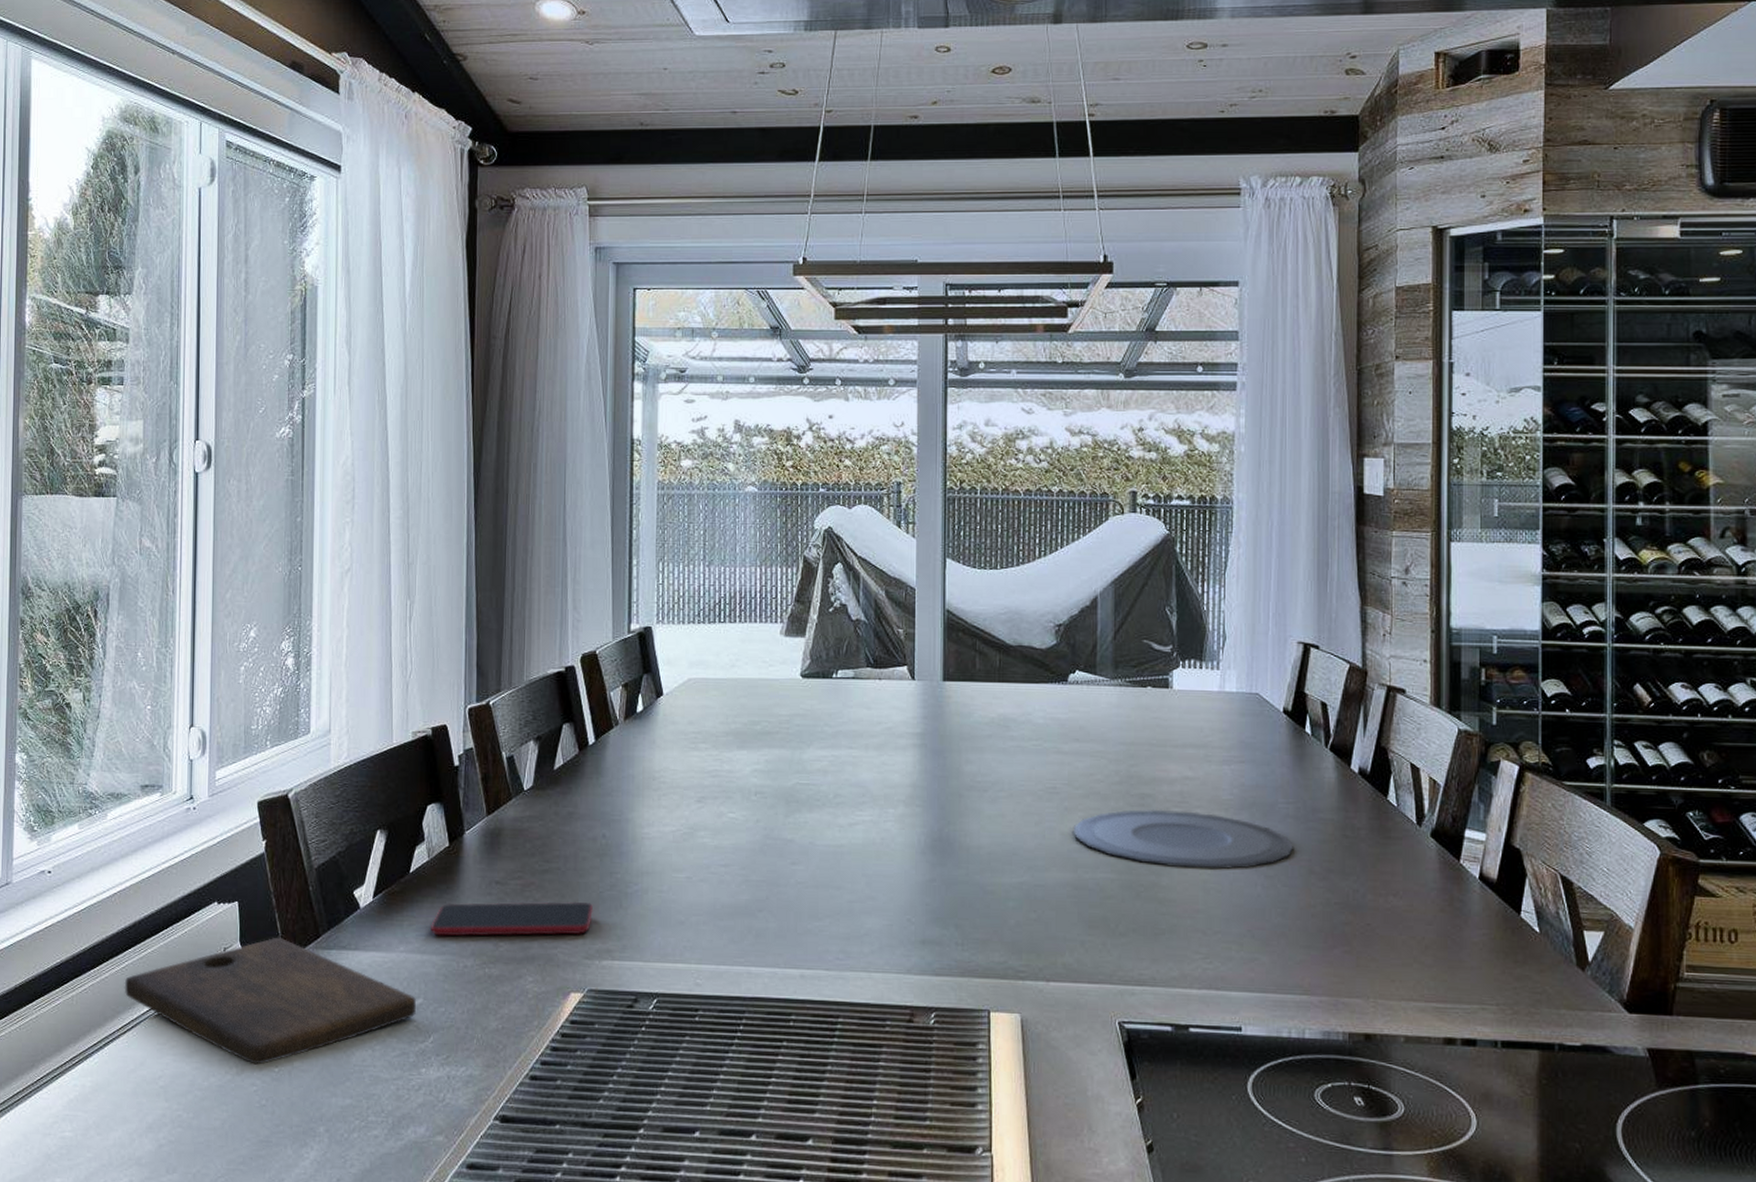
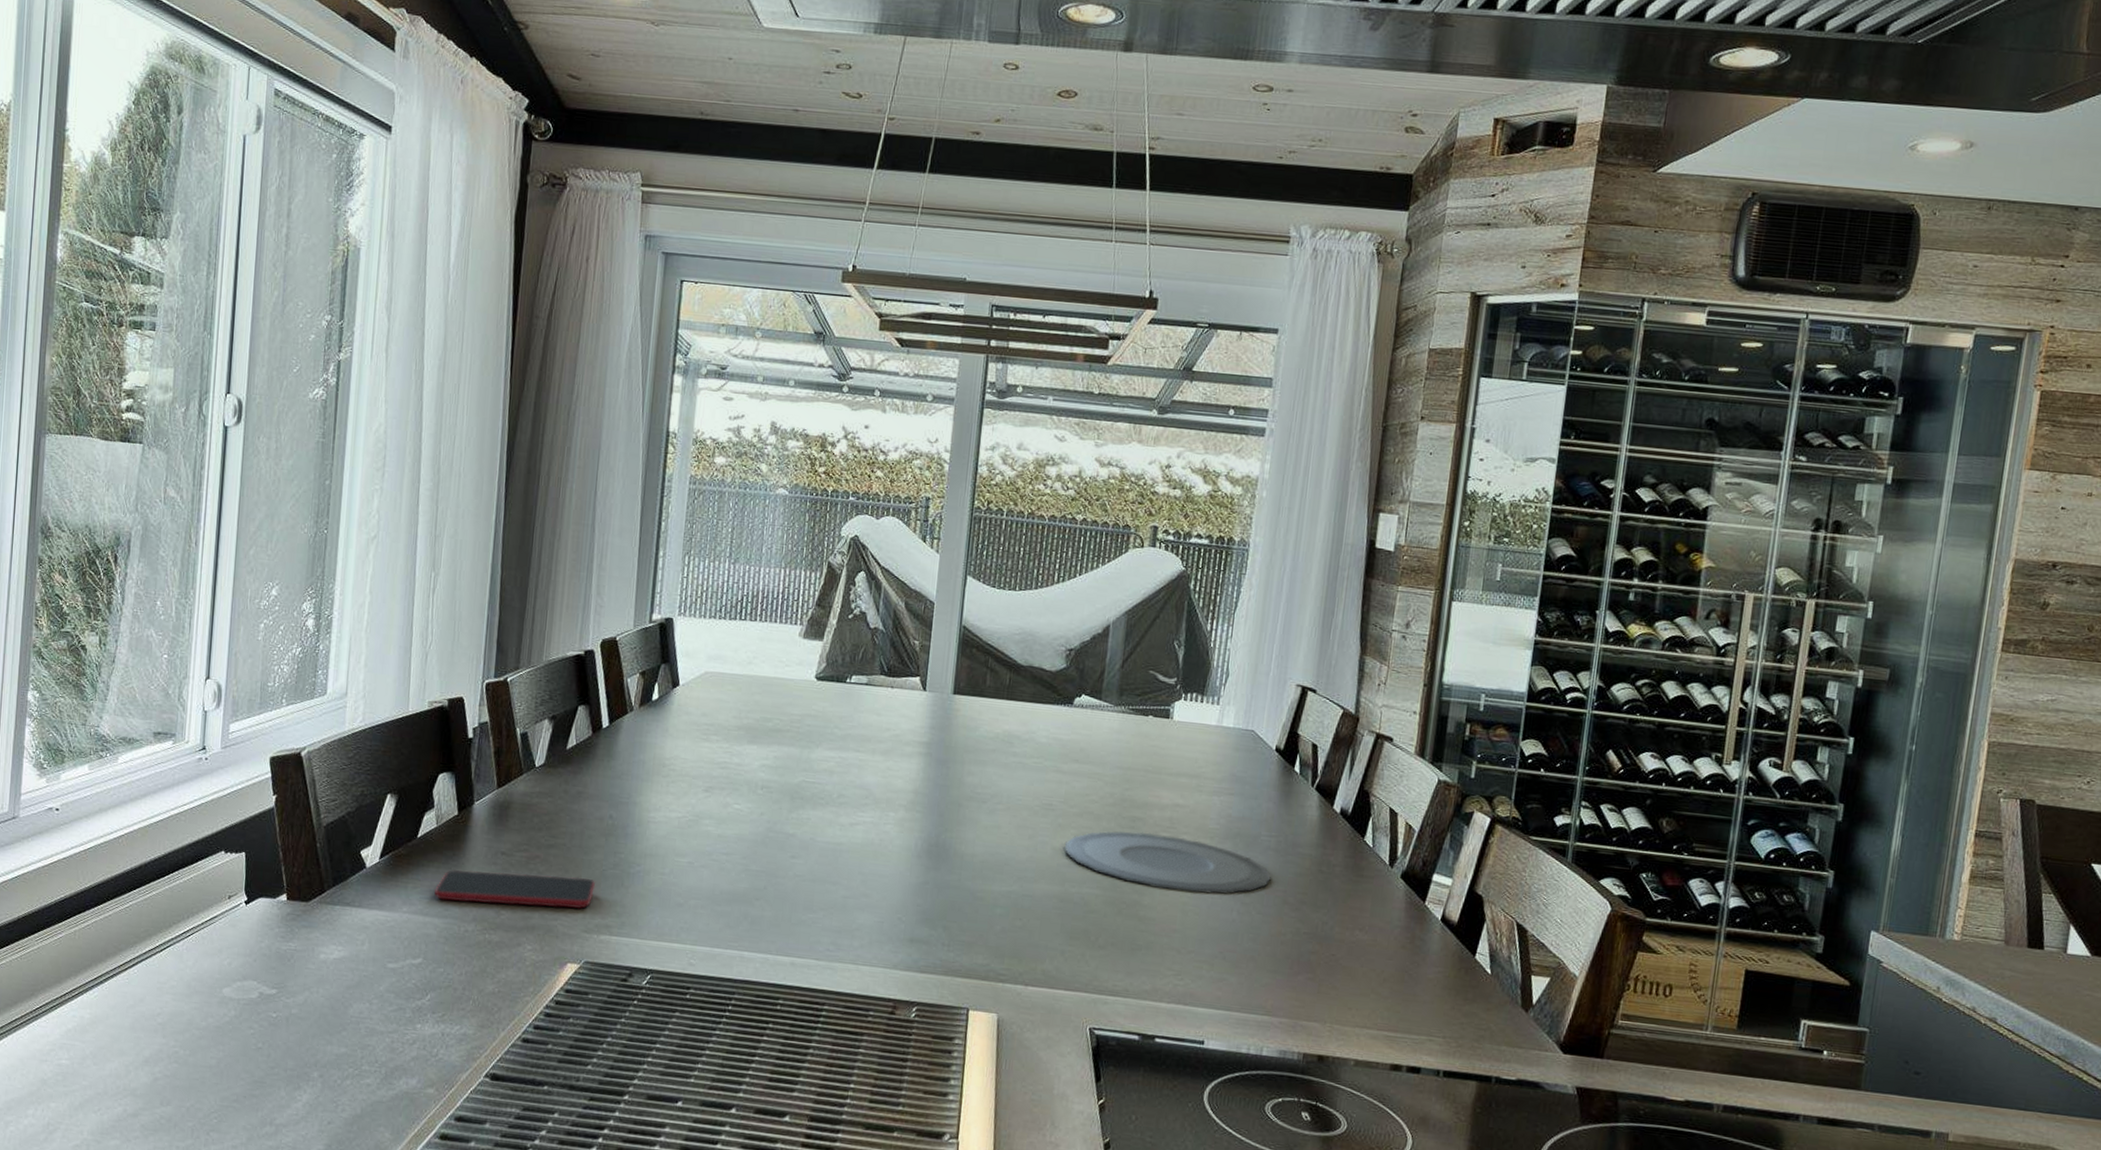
cutting board: present [124,937,416,1065] -> none [127,889,416,1009]

